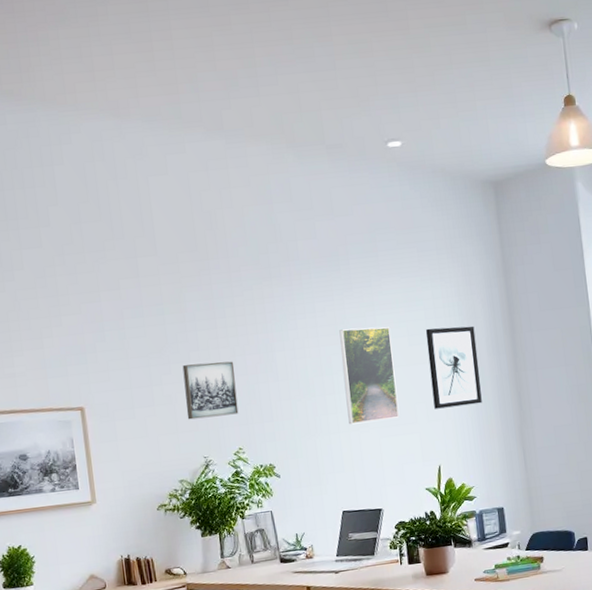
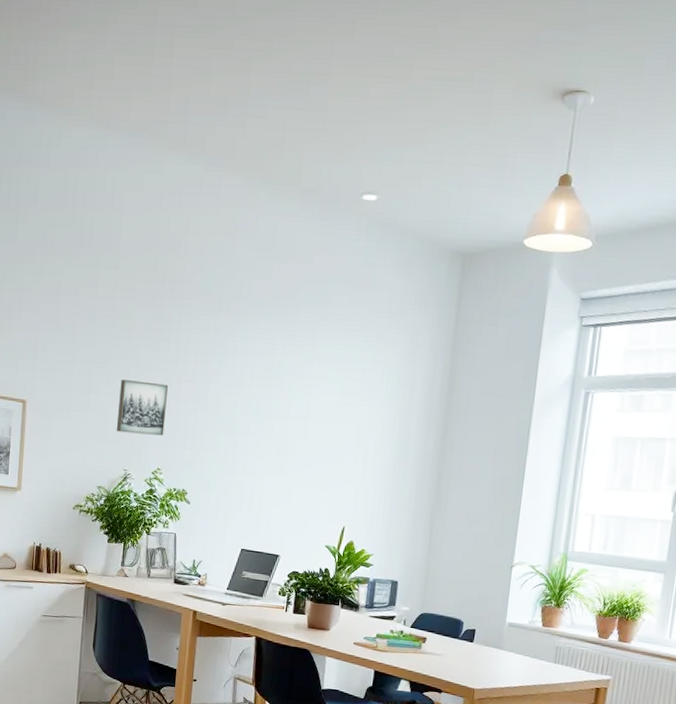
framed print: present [339,327,400,425] -> none [265,375,324,472]
wall art: present [425,326,482,409] -> none [351,390,409,475]

